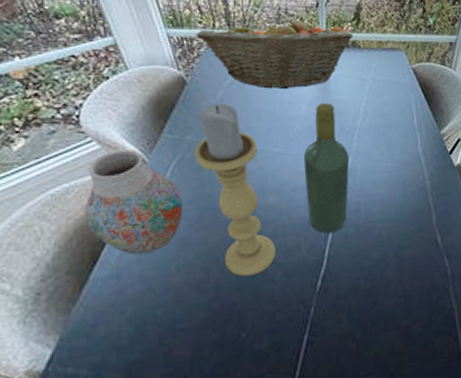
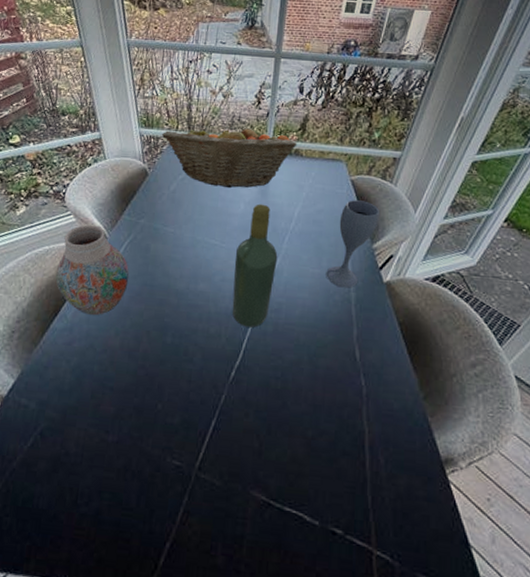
candle holder: present [194,103,277,277] -> none [144,194,200,353]
cup: none [399,88,444,178] -> present [326,200,380,288]

